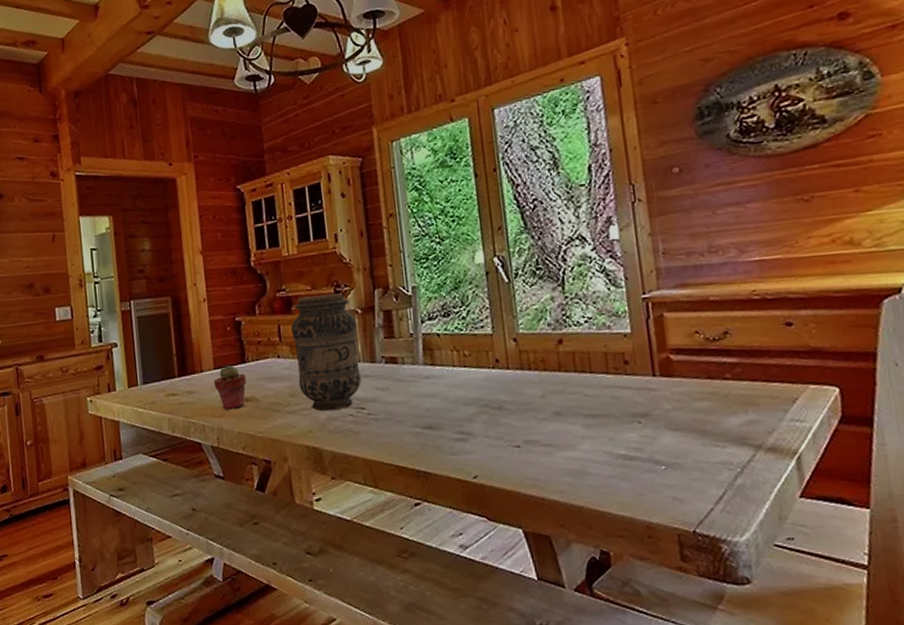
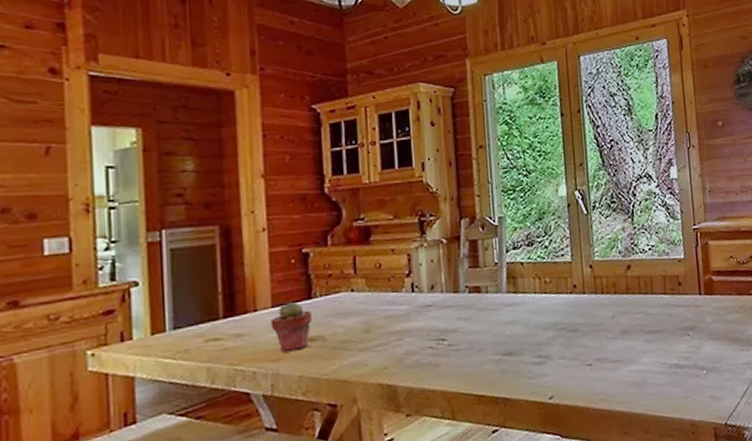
vase: present [291,293,361,411] -> none [368,223,443,346]

